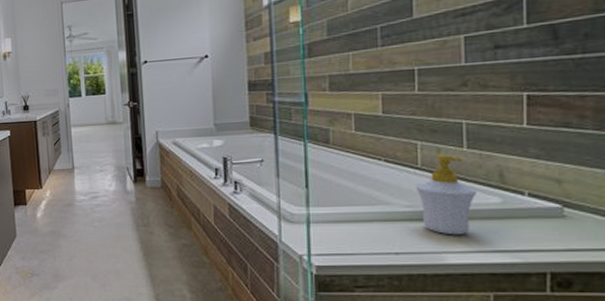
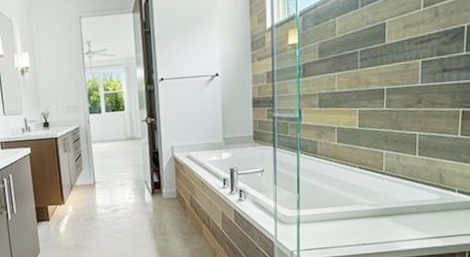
soap bottle: present [415,153,478,235] -> none [380,160,424,227]

